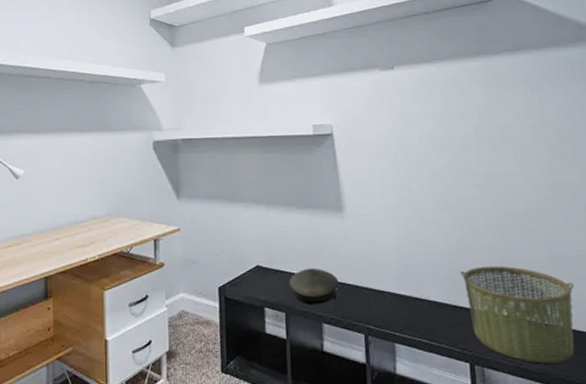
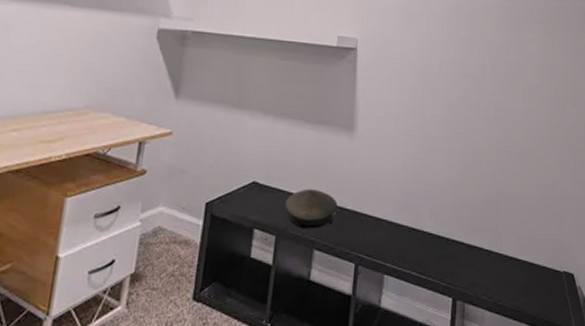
basket: present [460,266,575,364] -> none [458,200,556,300]

